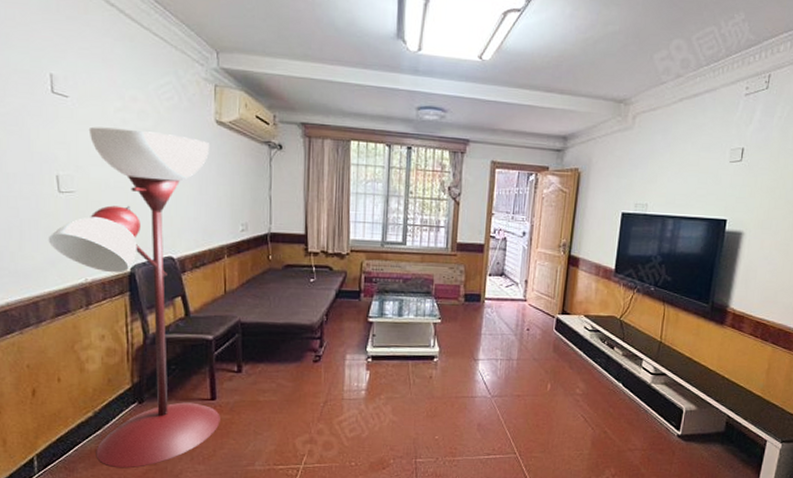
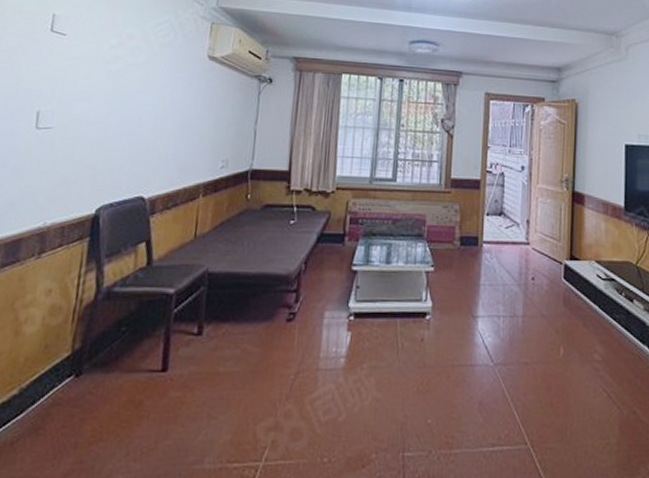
floor lamp: present [48,126,220,468] -> none [10,63,199,467]

